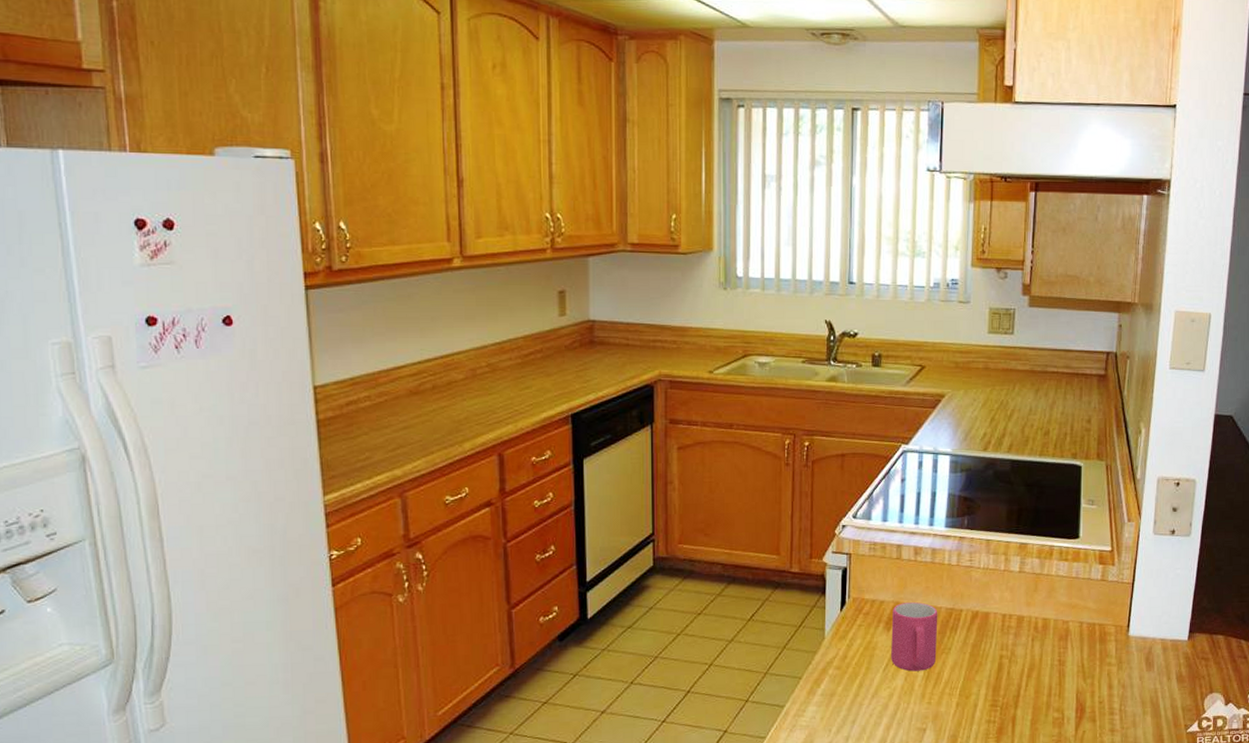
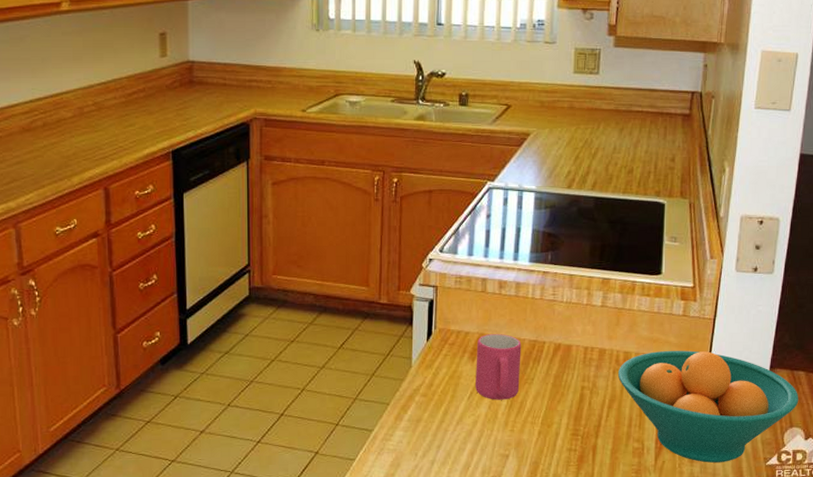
fruit bowl: none [1036,616,1218,732] -> present [617,350,799,463]

